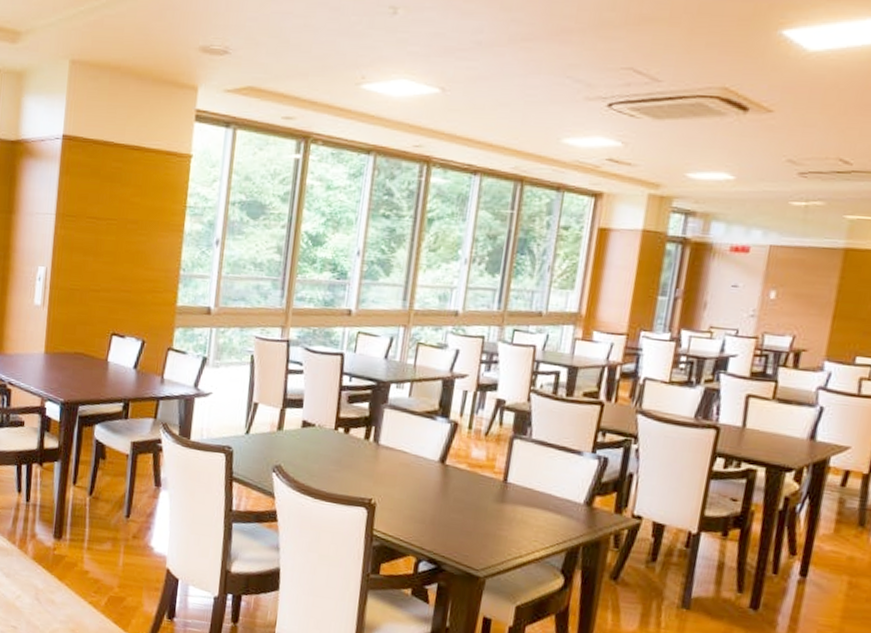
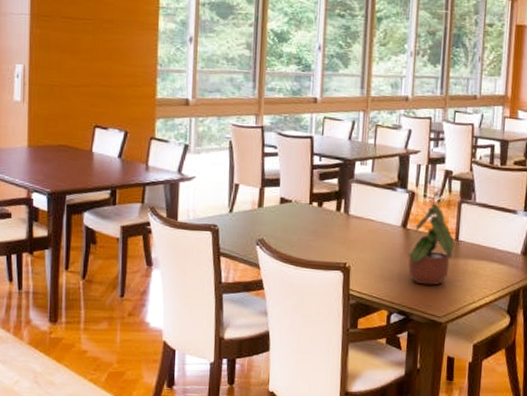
potted plant: none [441,421,502,533] -> present [404,189,455,286]

